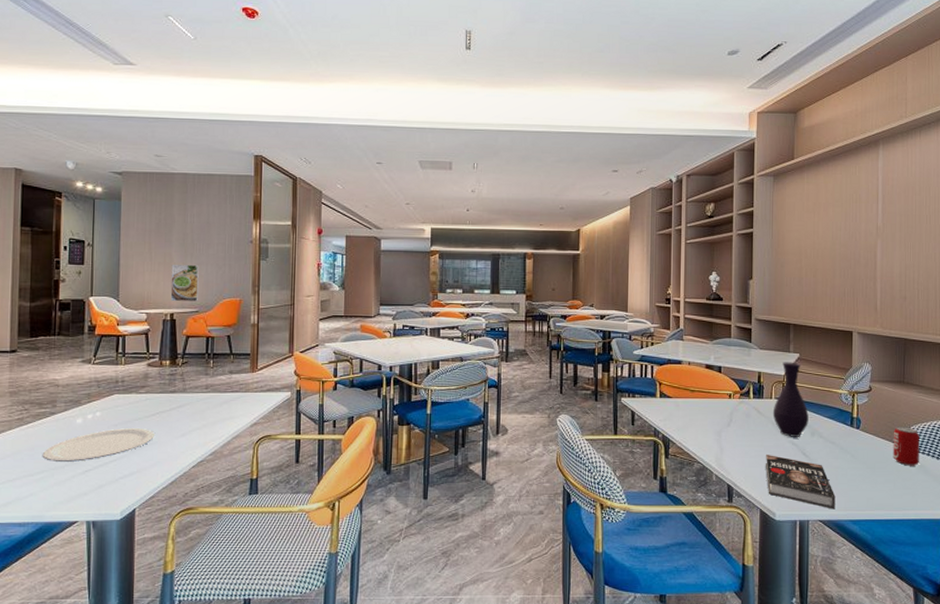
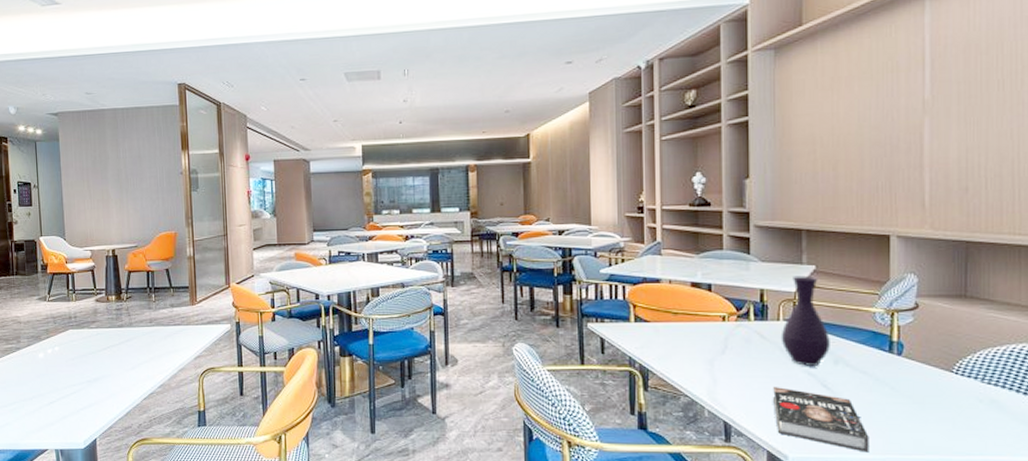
plate: present [42,428,154,462] -> none [12,362,107,394]
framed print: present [170,265,199,301] -> none [109,200,136,237]
beverage can: present [893,427,919,466] -> none [950,352,990,401]

